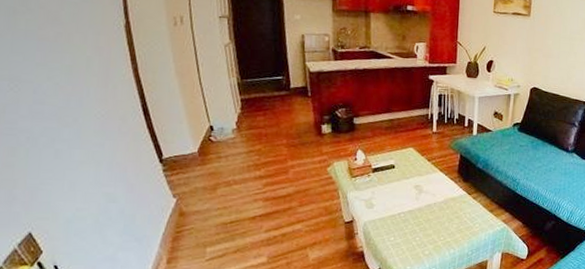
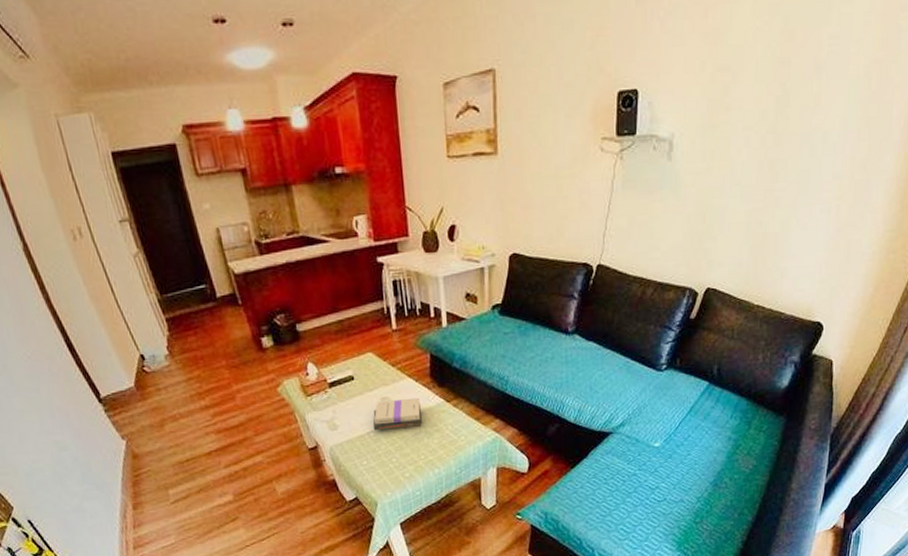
books: none [404,188,447,213] -> present [373,397,423,431]

